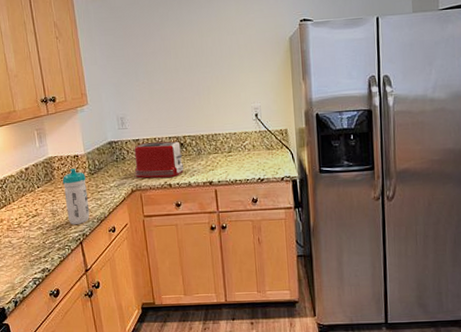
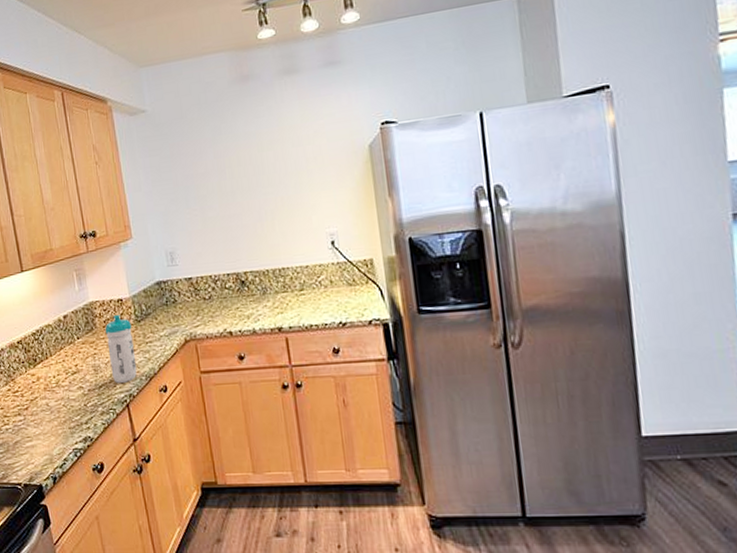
toaster: present [134,141,184,179] -> none [186,278,246,326]

